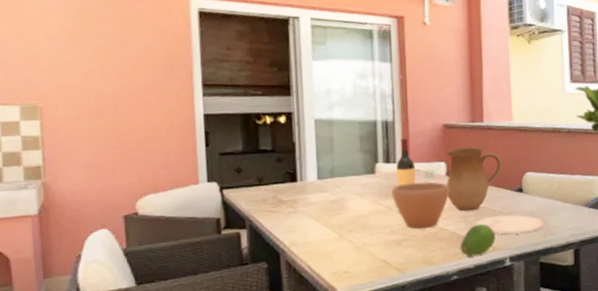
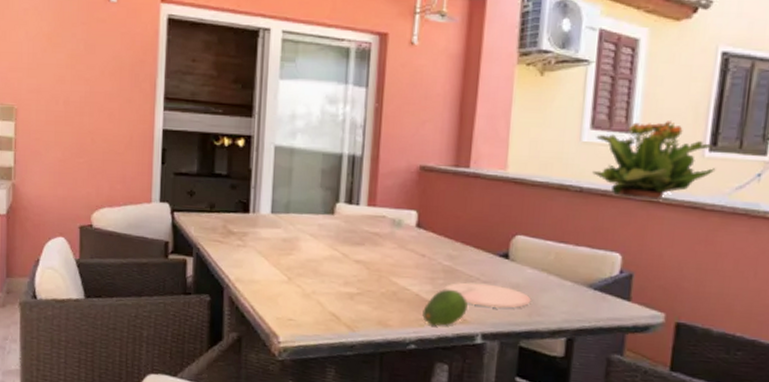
bowl: present [391,182,450,229] -> none [350,229,418,285]
wine bottle: present [396,138,416,186] -> none [358,177,381,232]
ceramic jug: present [446,147,502,210] -> none [415,196,487,271]

